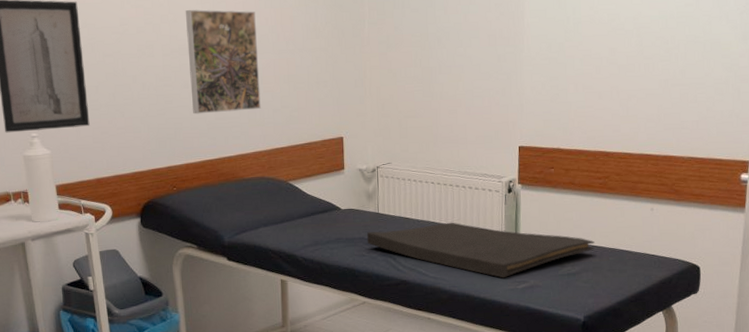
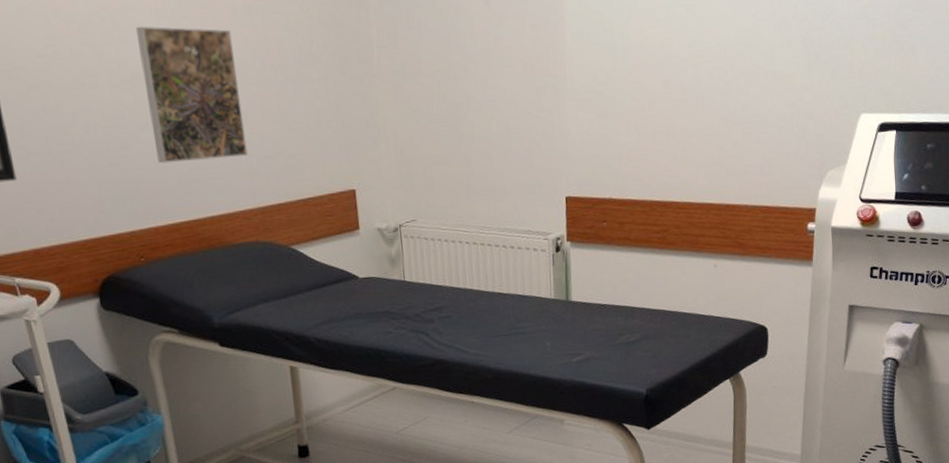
hand towel: present [366,222,595,278] -> none [392,288,655,351]

